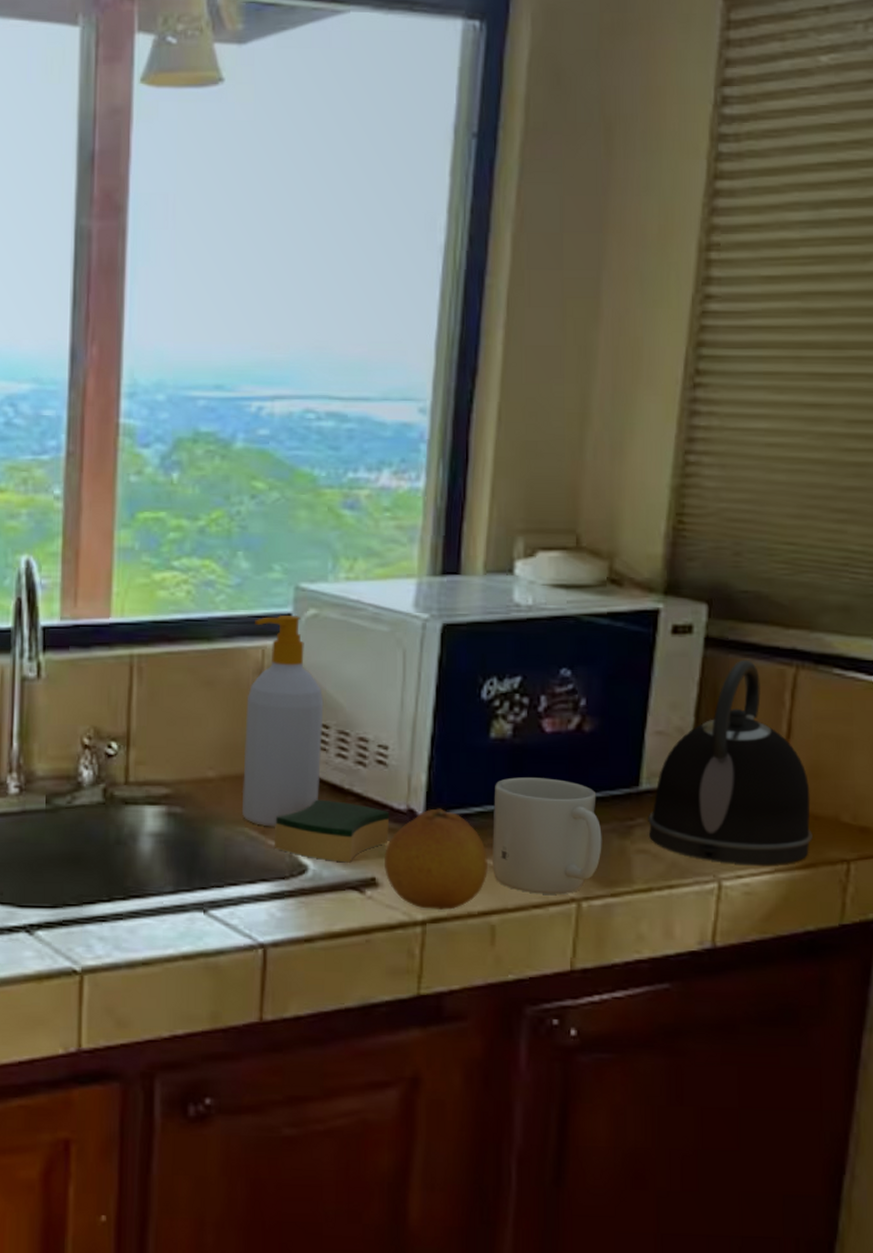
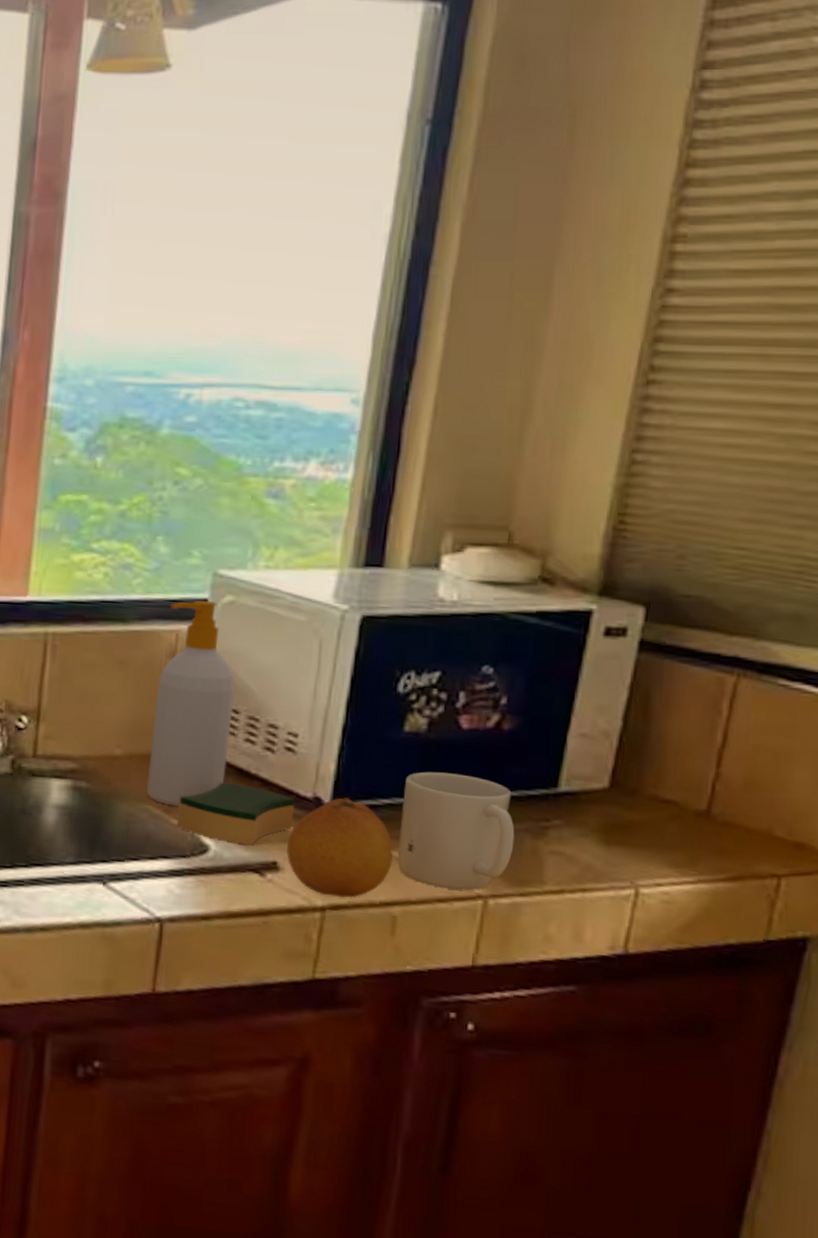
kettle: present [648,659,813,865] -> none [564,665,743,875]

